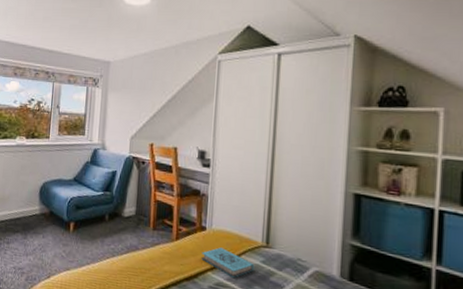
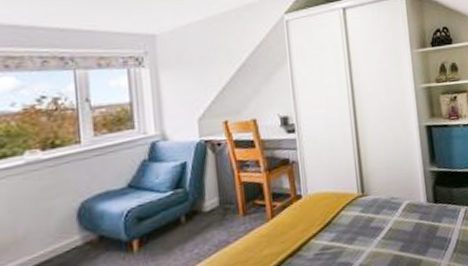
book: present [201,247,255,278] -> none [301,210,355,237]

